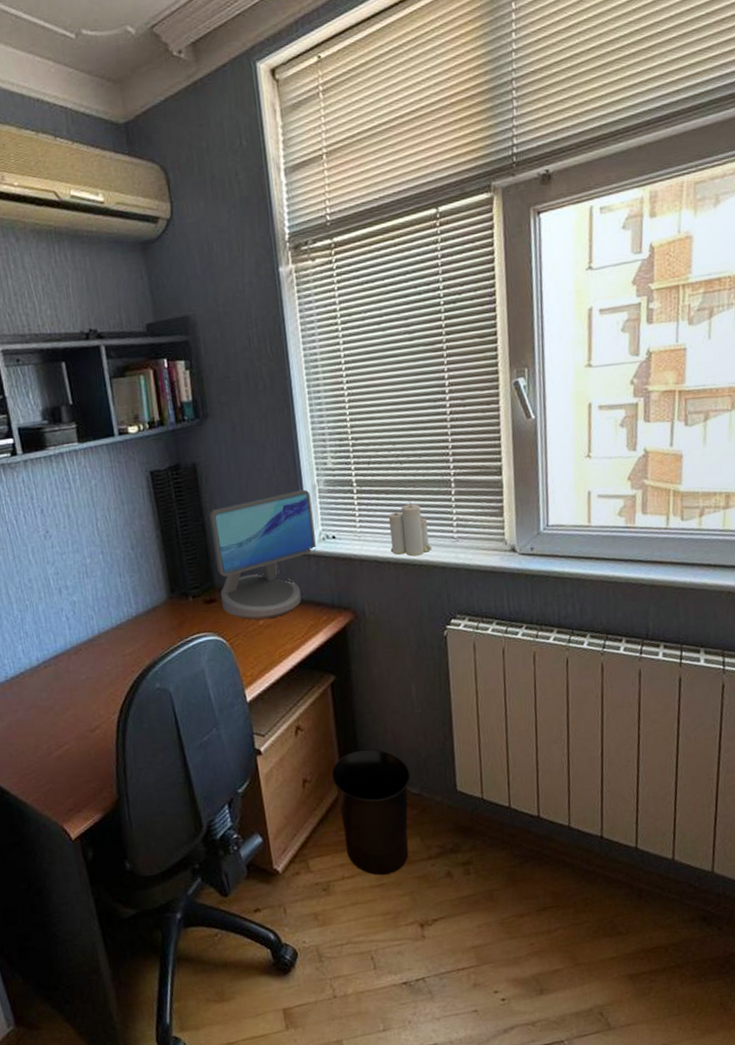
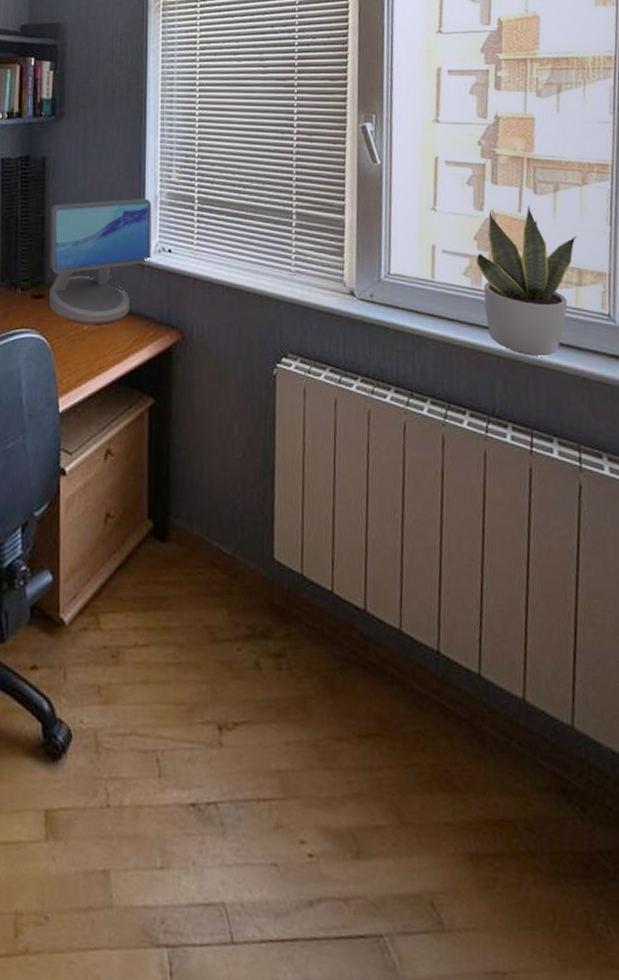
waste bin: present [331,749,411,875] -> none [138,489,223,651]
candle: present [388,501,432,557] -> none [225,227,268,284]
potted plant: none [630,438,726,581] -> present [476,205,577,357]

